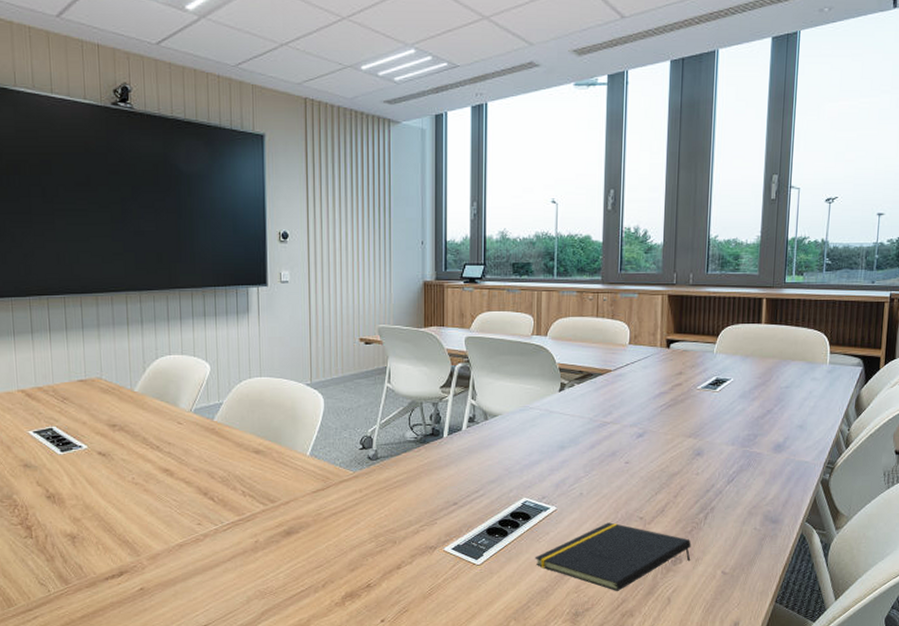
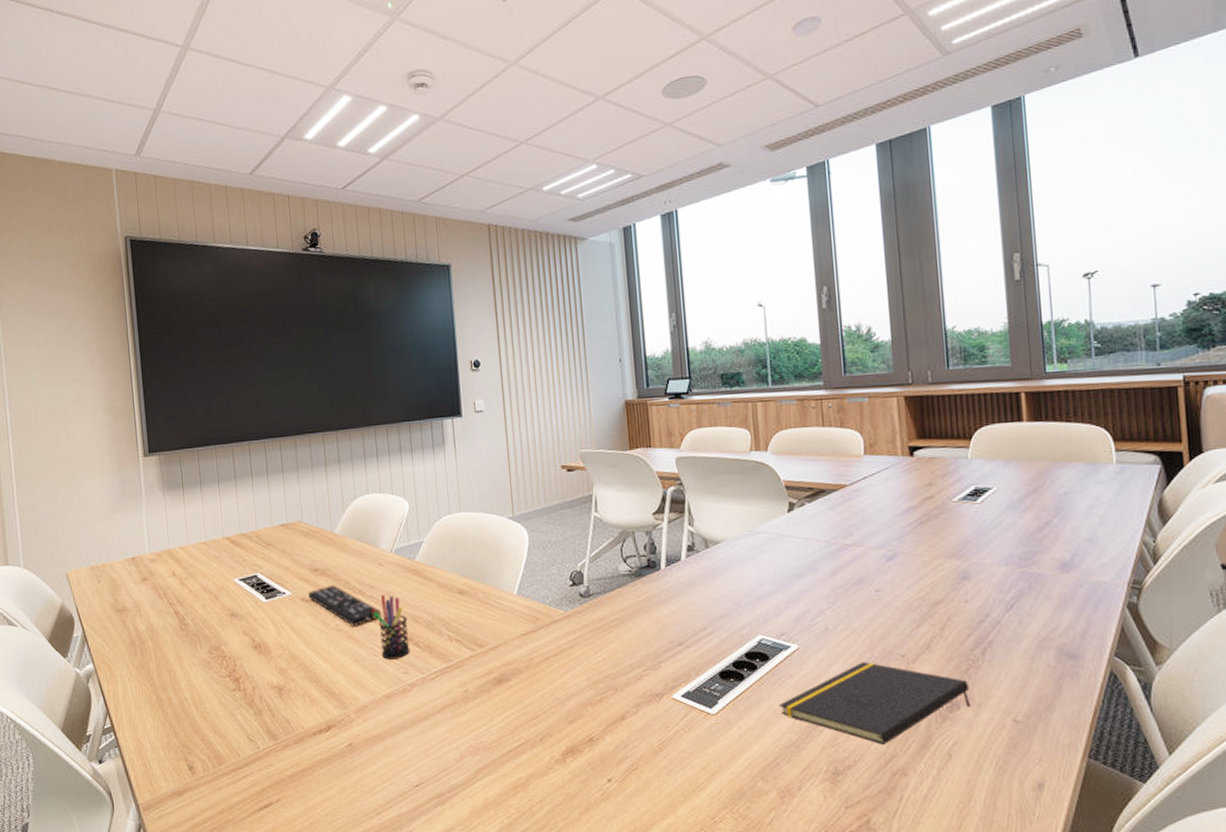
remote control: none [105,441,178,480] -> present [308,585,382,626]
pen holder: none [170,451,205,512] -> present [374,594,410,660]

